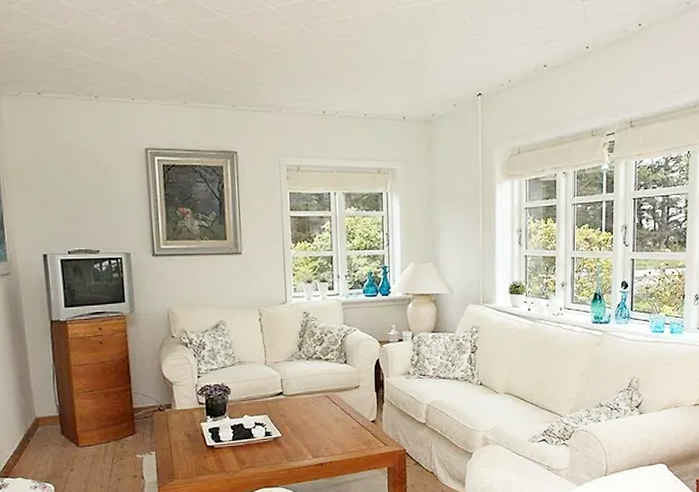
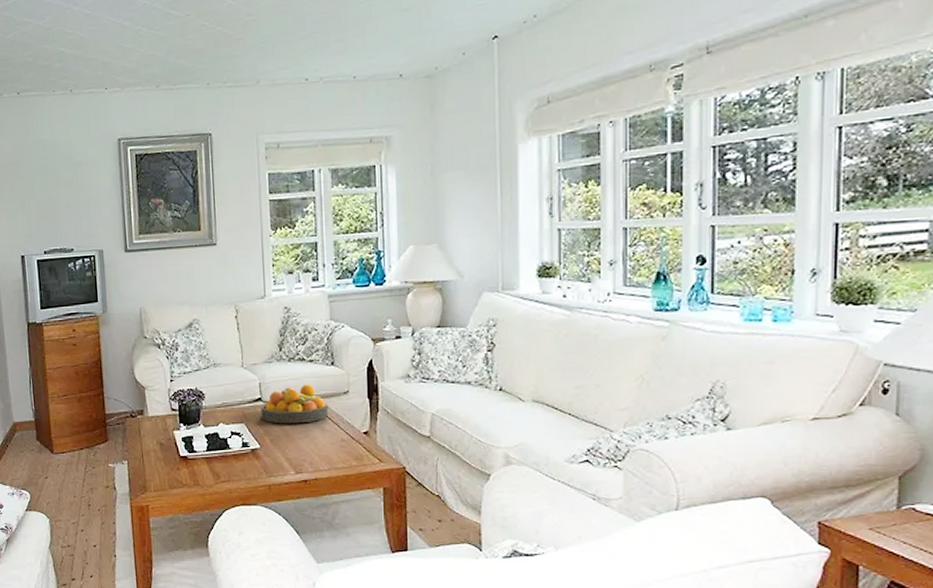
fruit bowl: none [282,379,342,415] -> present [260,384,329,424]

